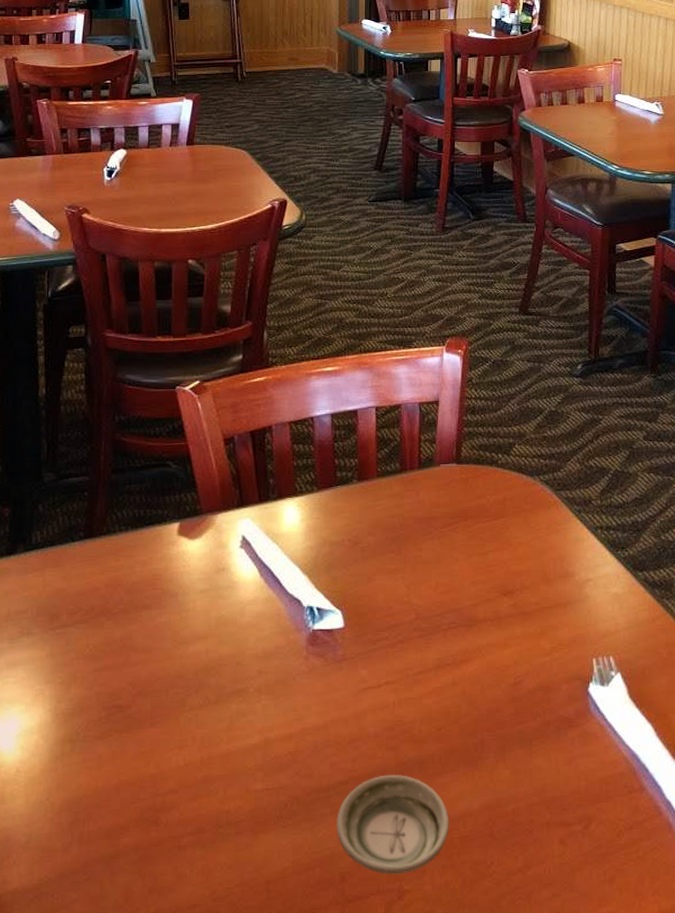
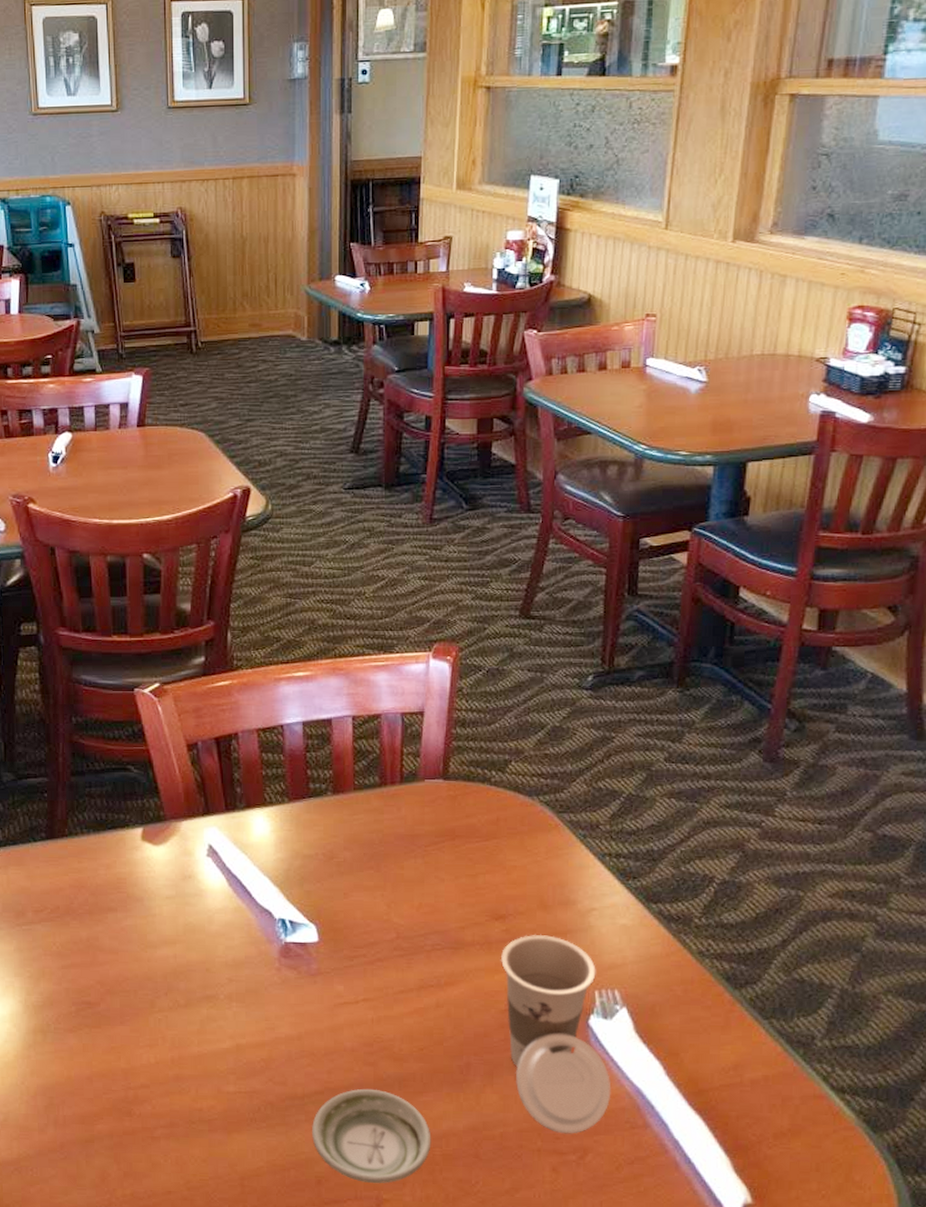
cup: none [509,607,610,805] -> present [500,934,612,1134]

